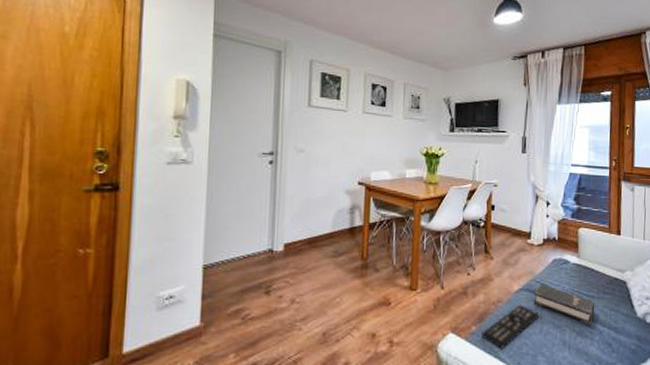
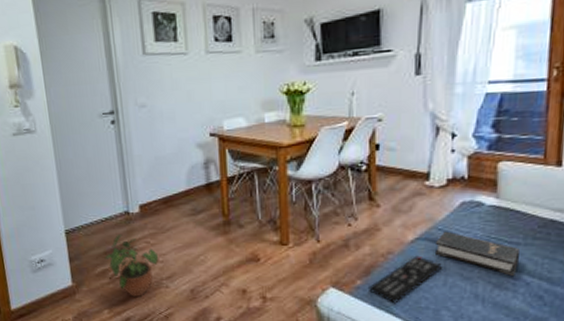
potted plant: none [240,271,296,339] -> present [104,233,159,297]

